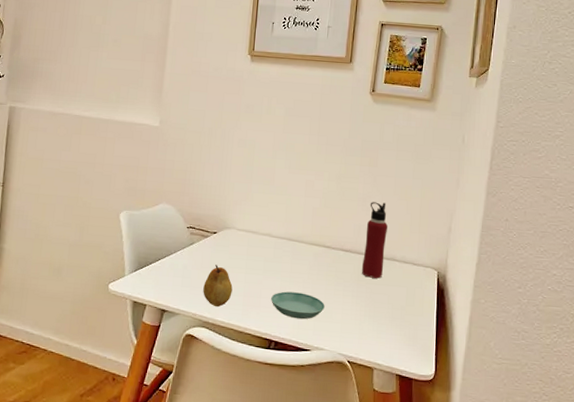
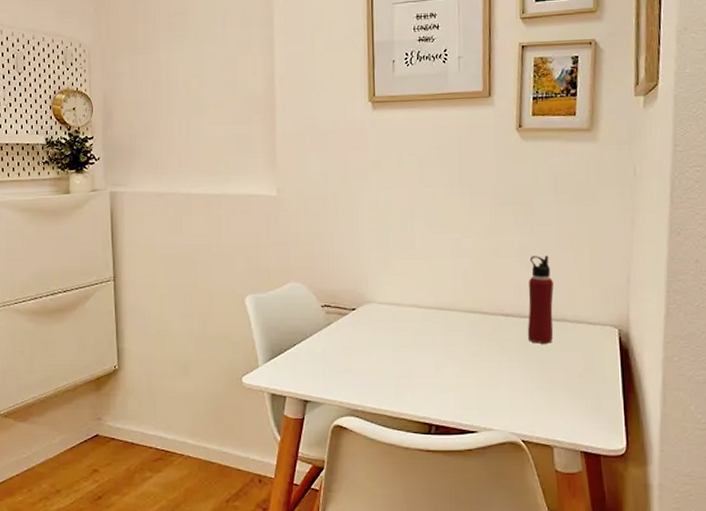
fruit: present [203,265,233,307] -> none [347,345,381,391]
saucer: present [271,291,325,320] -> none [426,368,489,398]

